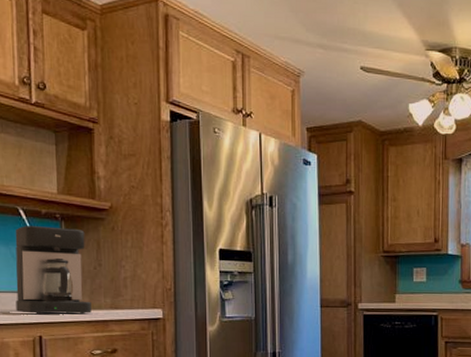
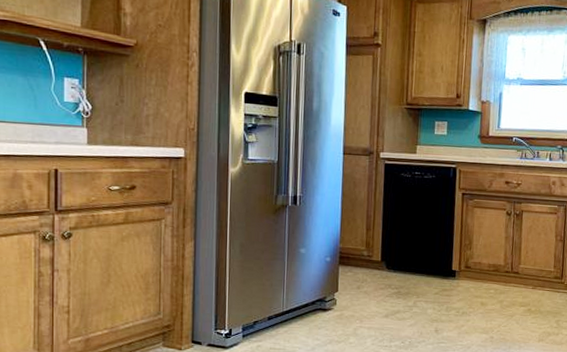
coffee maker: present [15,226,92,315] -> none [32,57,111,150]

